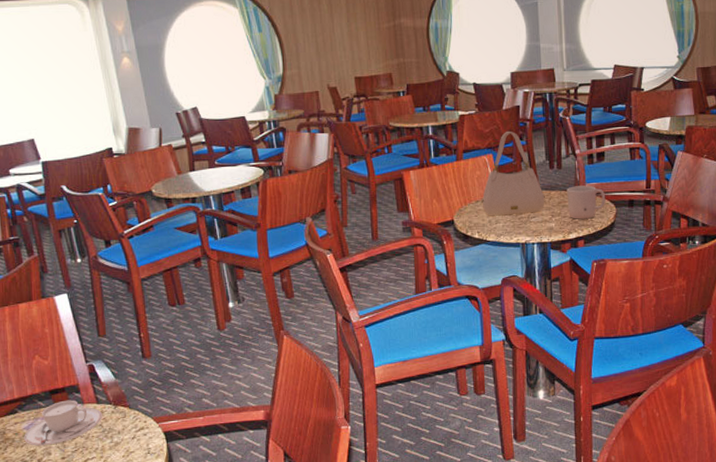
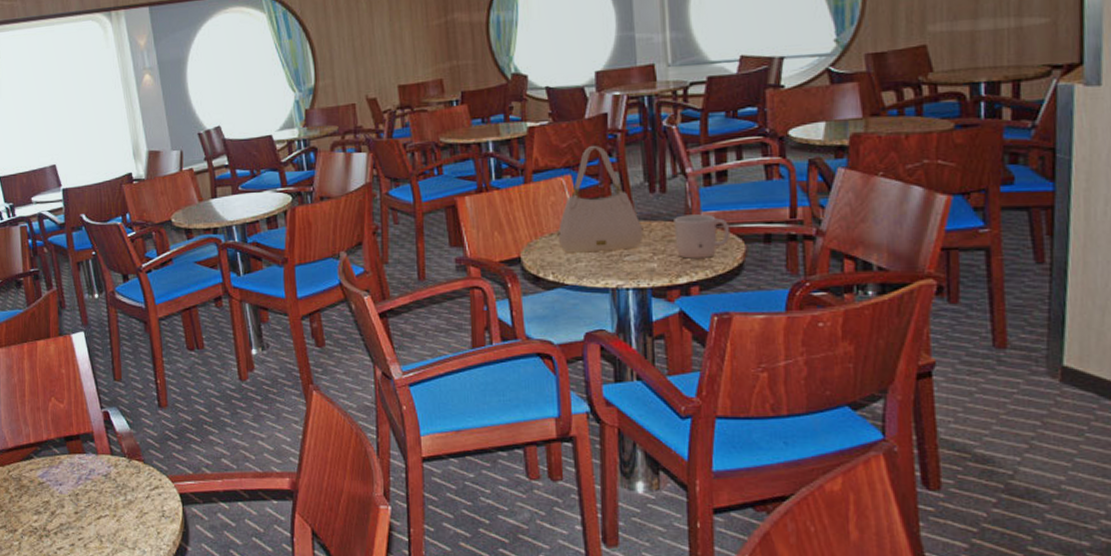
teacup: present [24,400,103,446] -> none [39,448,117,497]

